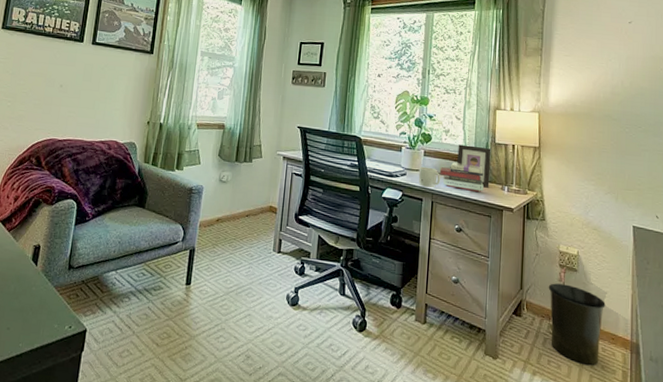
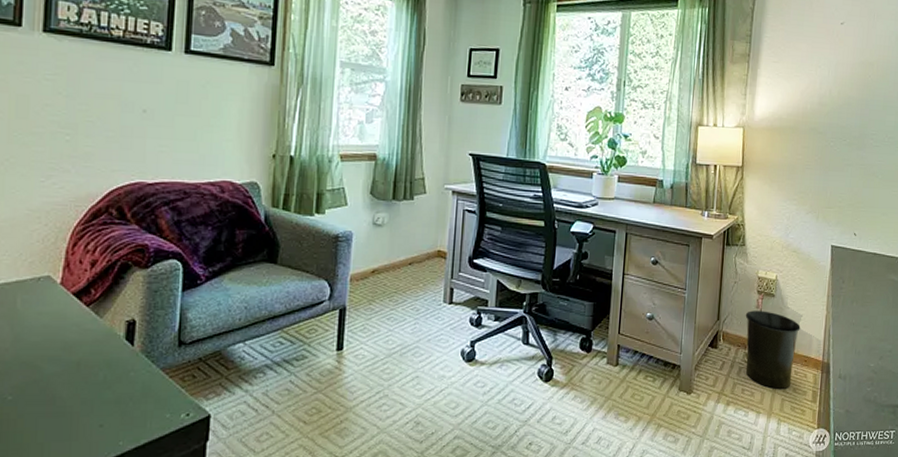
mug: present [418,166,441,189] -> none [611,194,637,219]
books: present [440,162,484,193] -> none [636,188,683,220]
picture frame: present [457,144,491,188] -> none [654,167,692,214]

